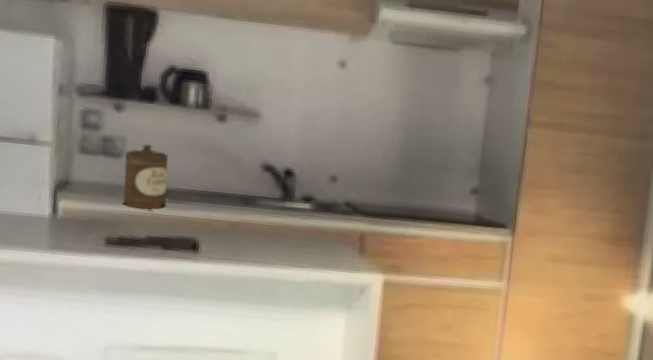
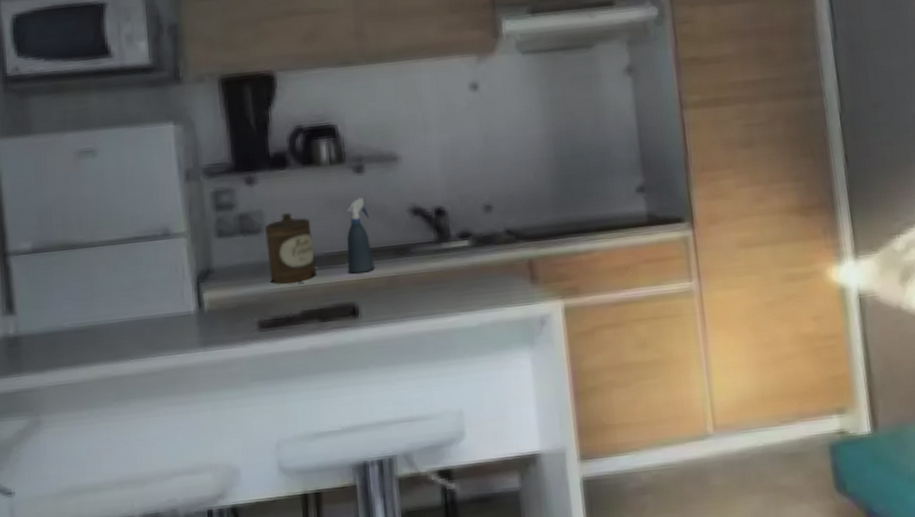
spray bottle: none [195,143,224,215] -> present [346,196,375,274]

